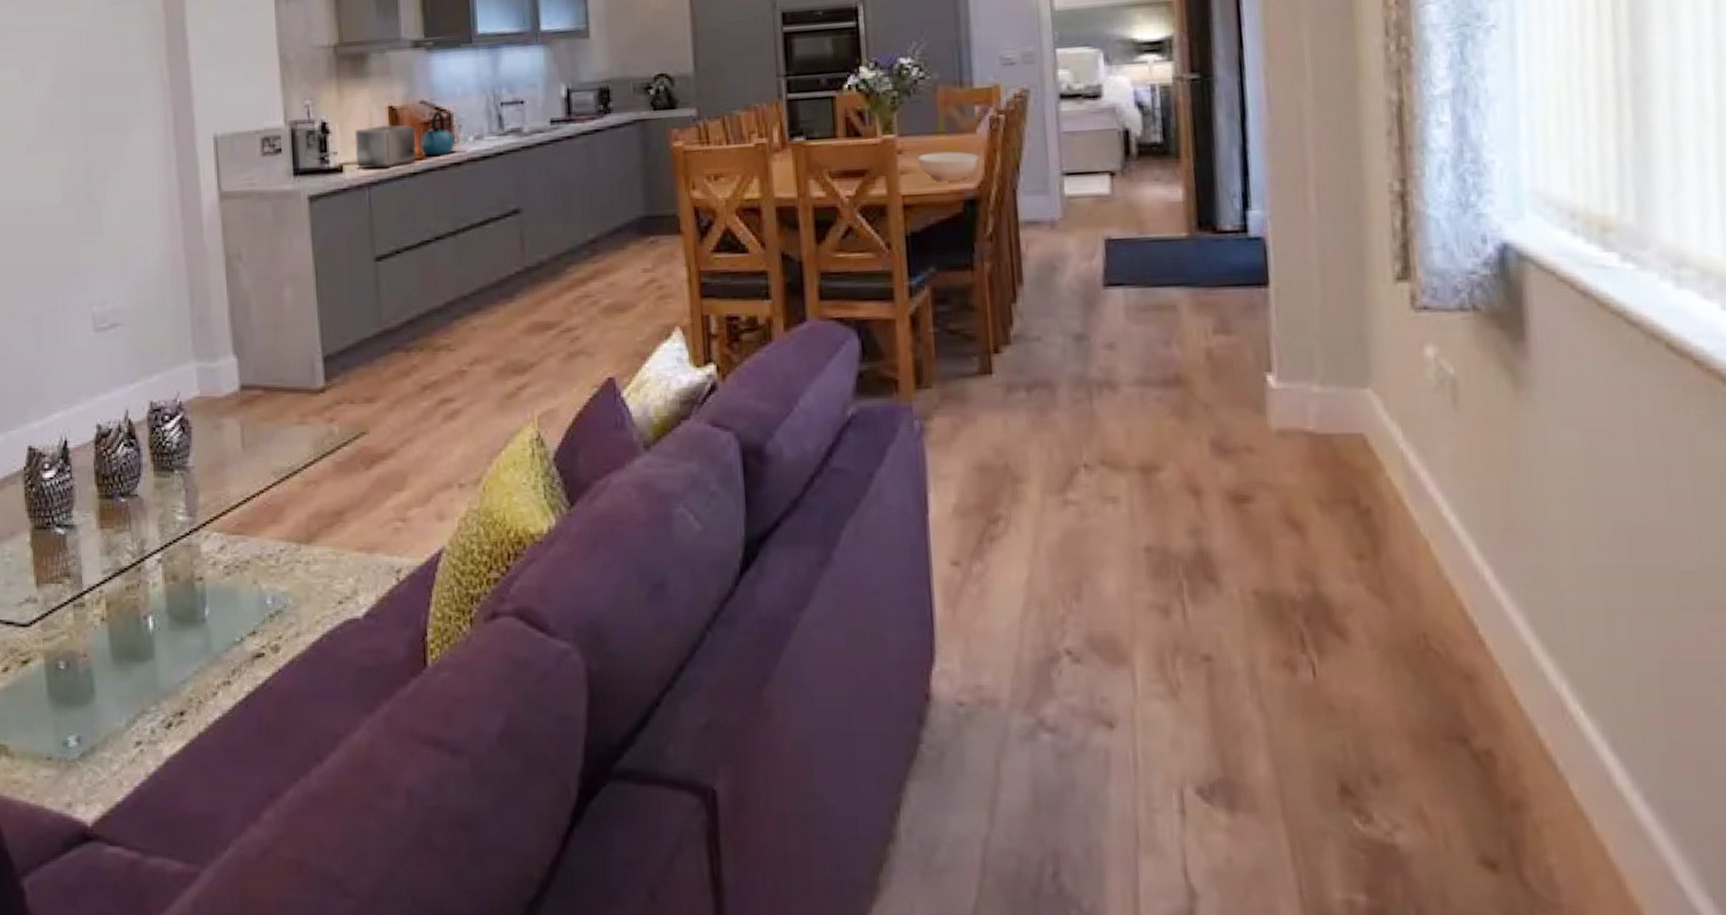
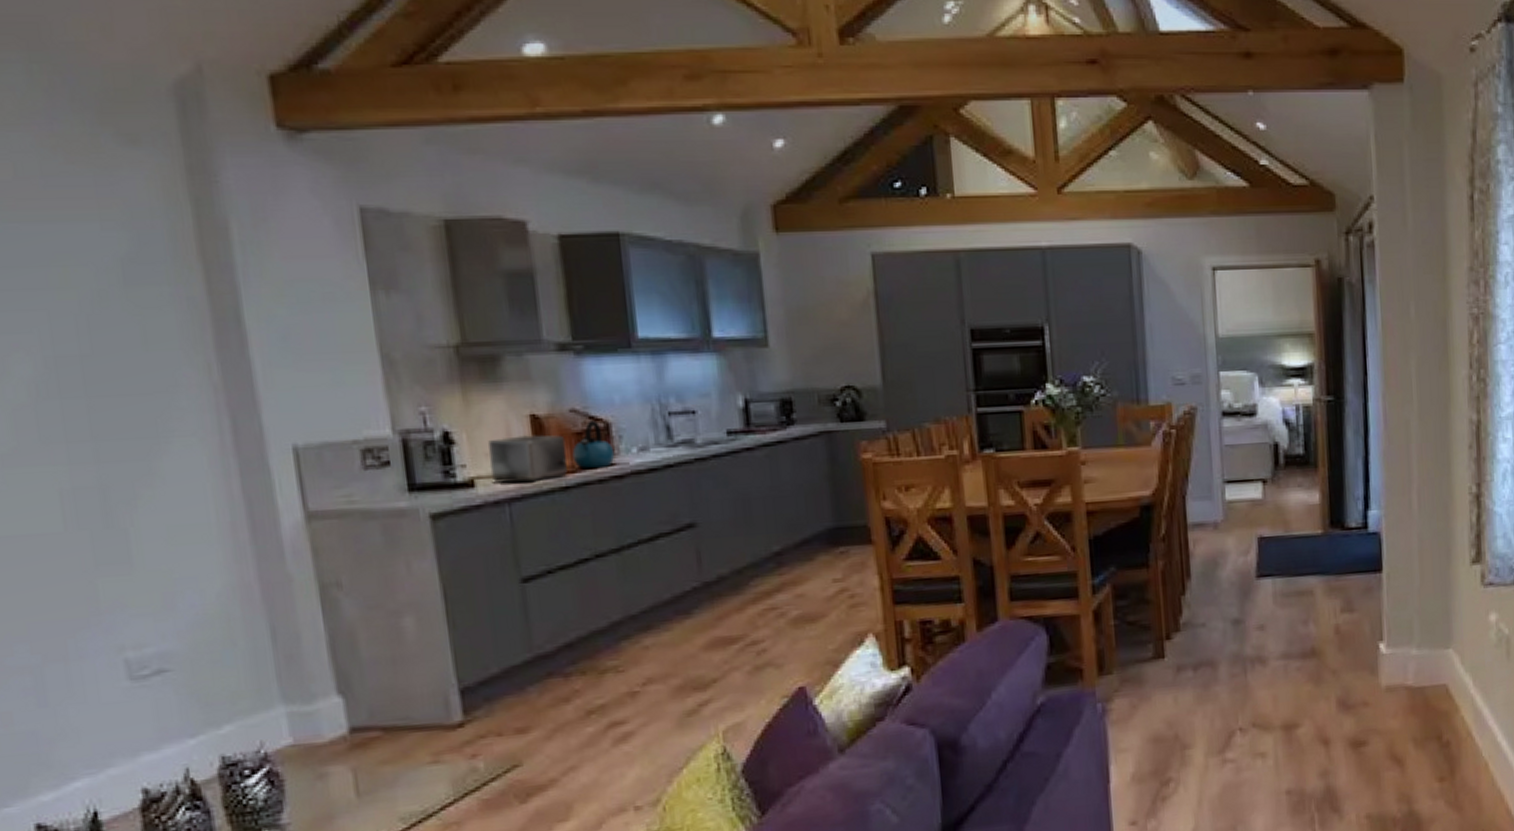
bowl: present [917,151,979,182] -> none [1099,462,1154,490]

